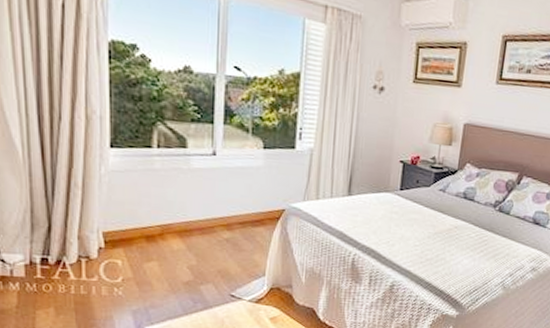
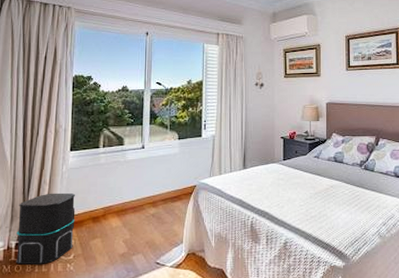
speaker: none [41,199,122,286] -> present [15,193,76,265]

